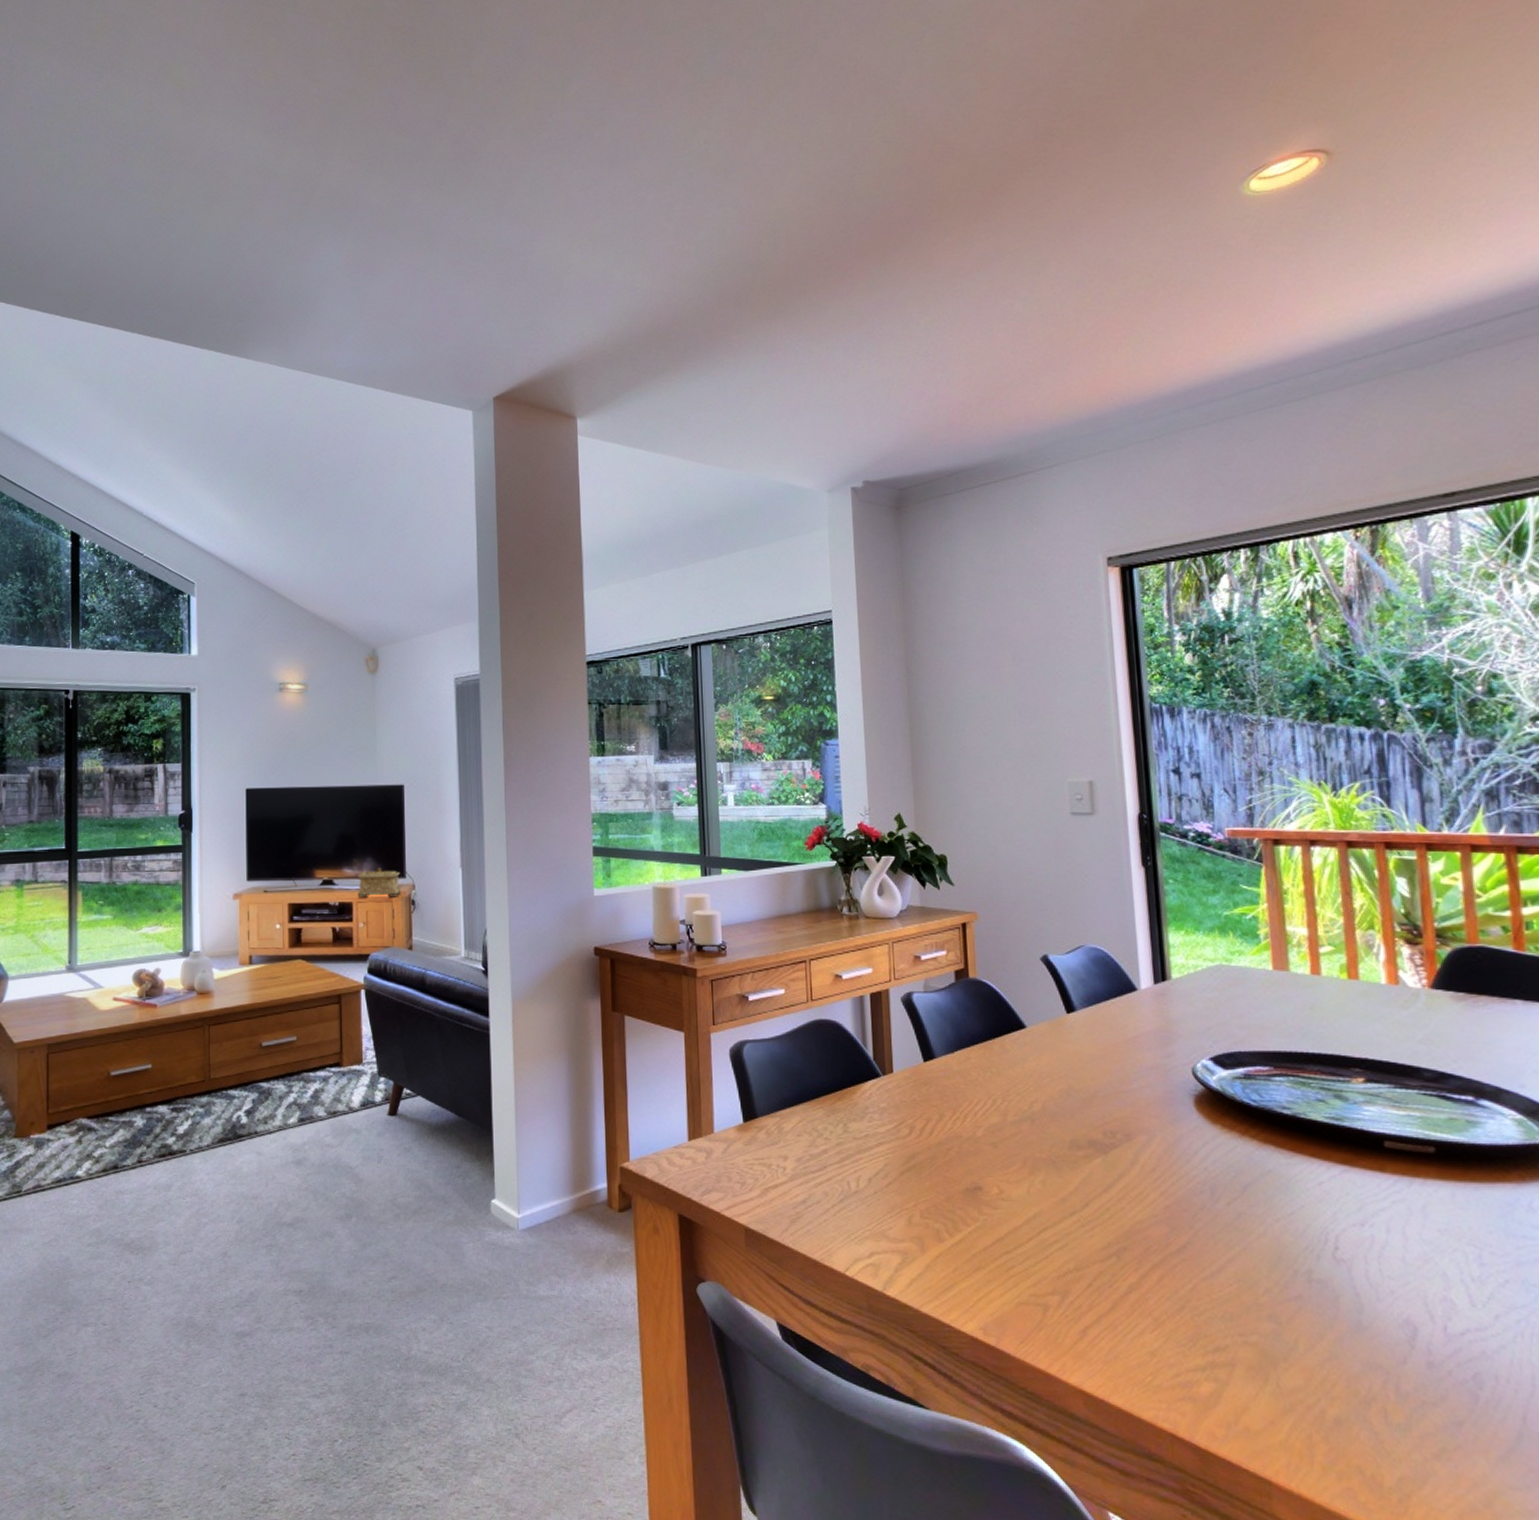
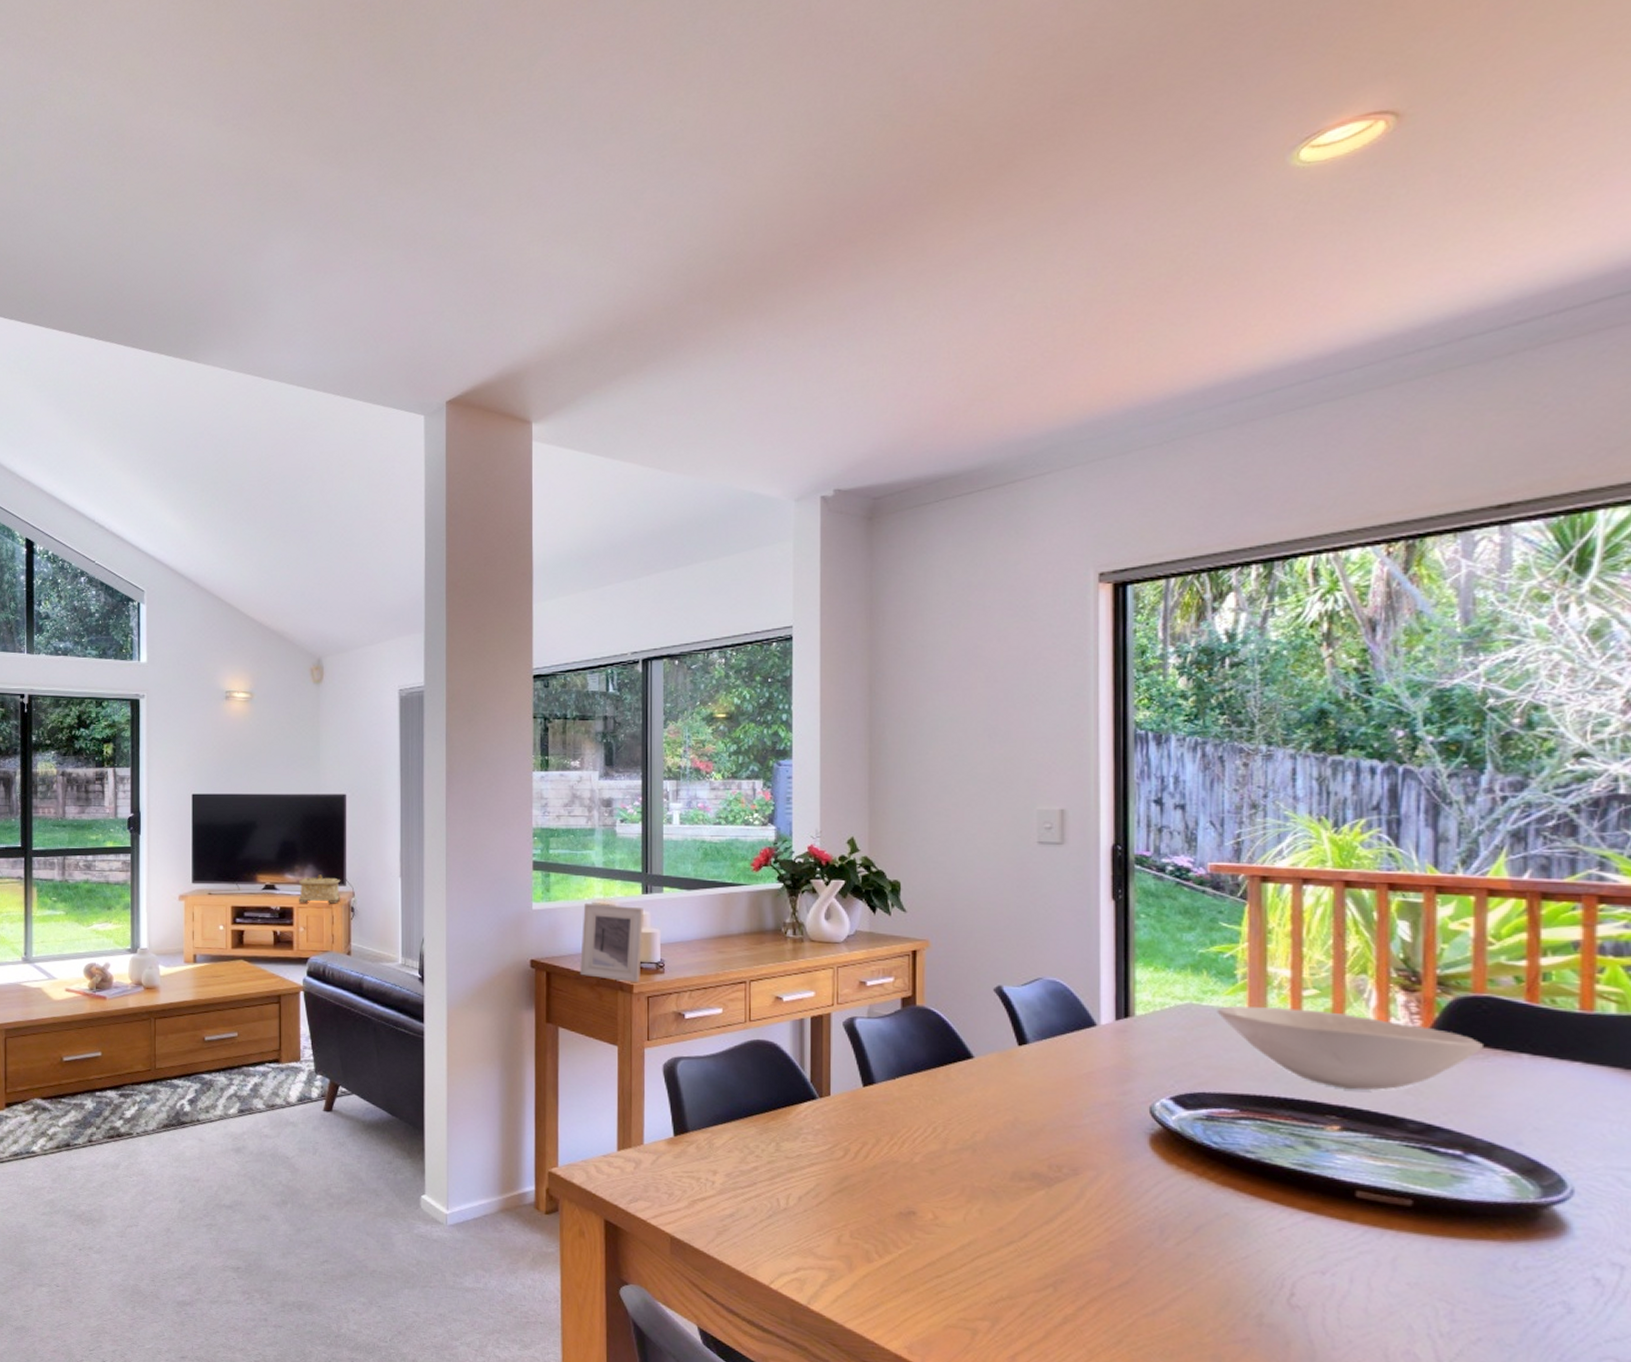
picture frame: none [643,887,704,966] -> present [580,902,643,982]
bowl: none [1244,966,1482,1042] -> present [1217,1006,1483,1090]

